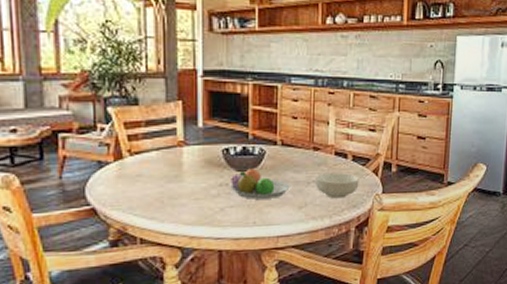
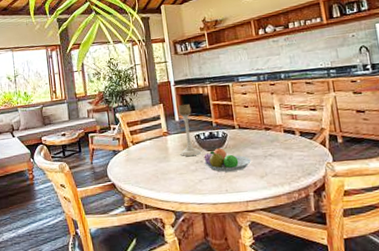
candle holder: none [199,104,227,176] -> present [177,103,201,156]
cereal bowl: present [314,172,359,199] -> none [270,146,310,168]

